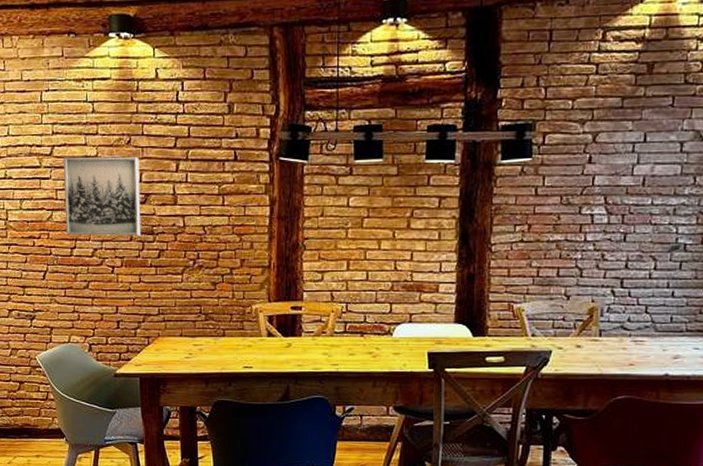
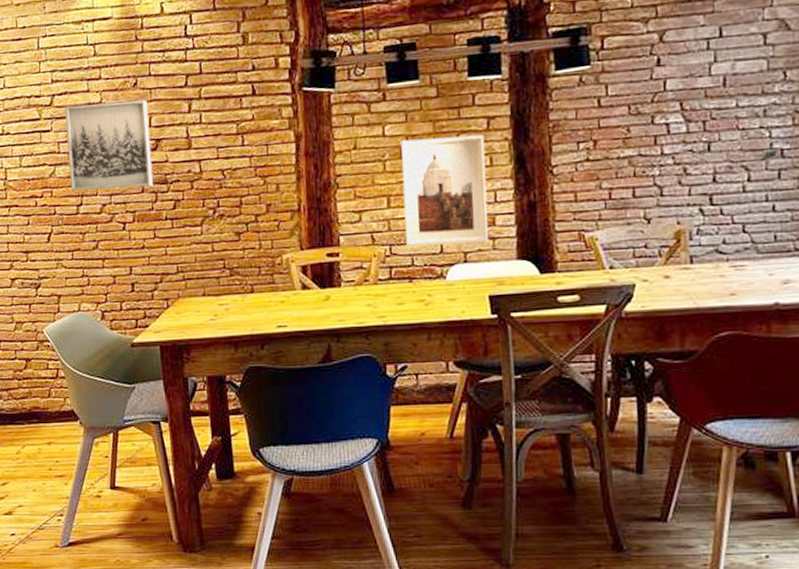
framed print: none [361,211,436,306] -> present [401,134,488,247]

